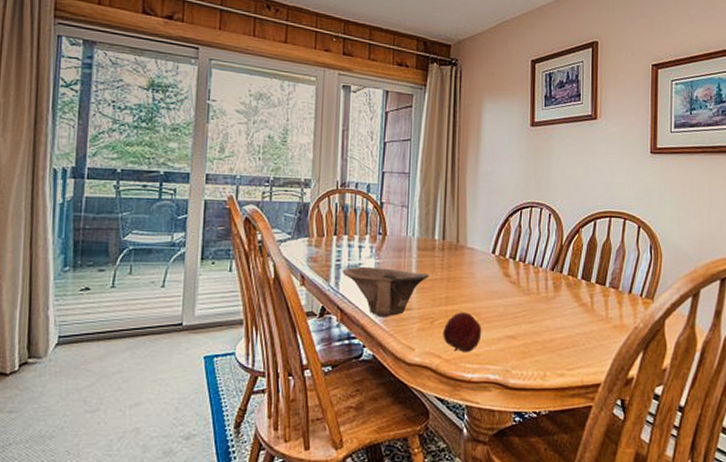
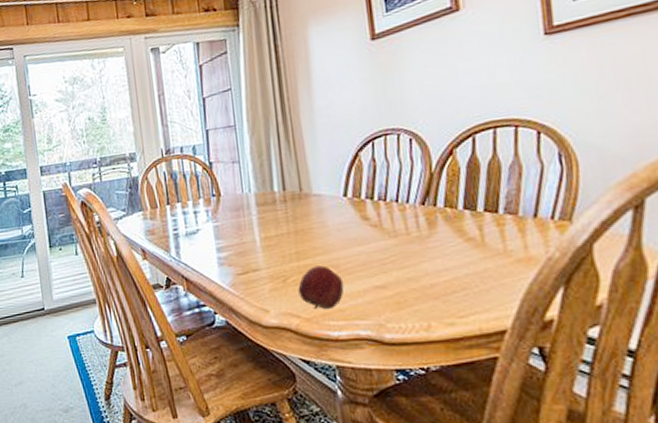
bowl: present [342,266,430,317] -> none [180,229,274,282]

